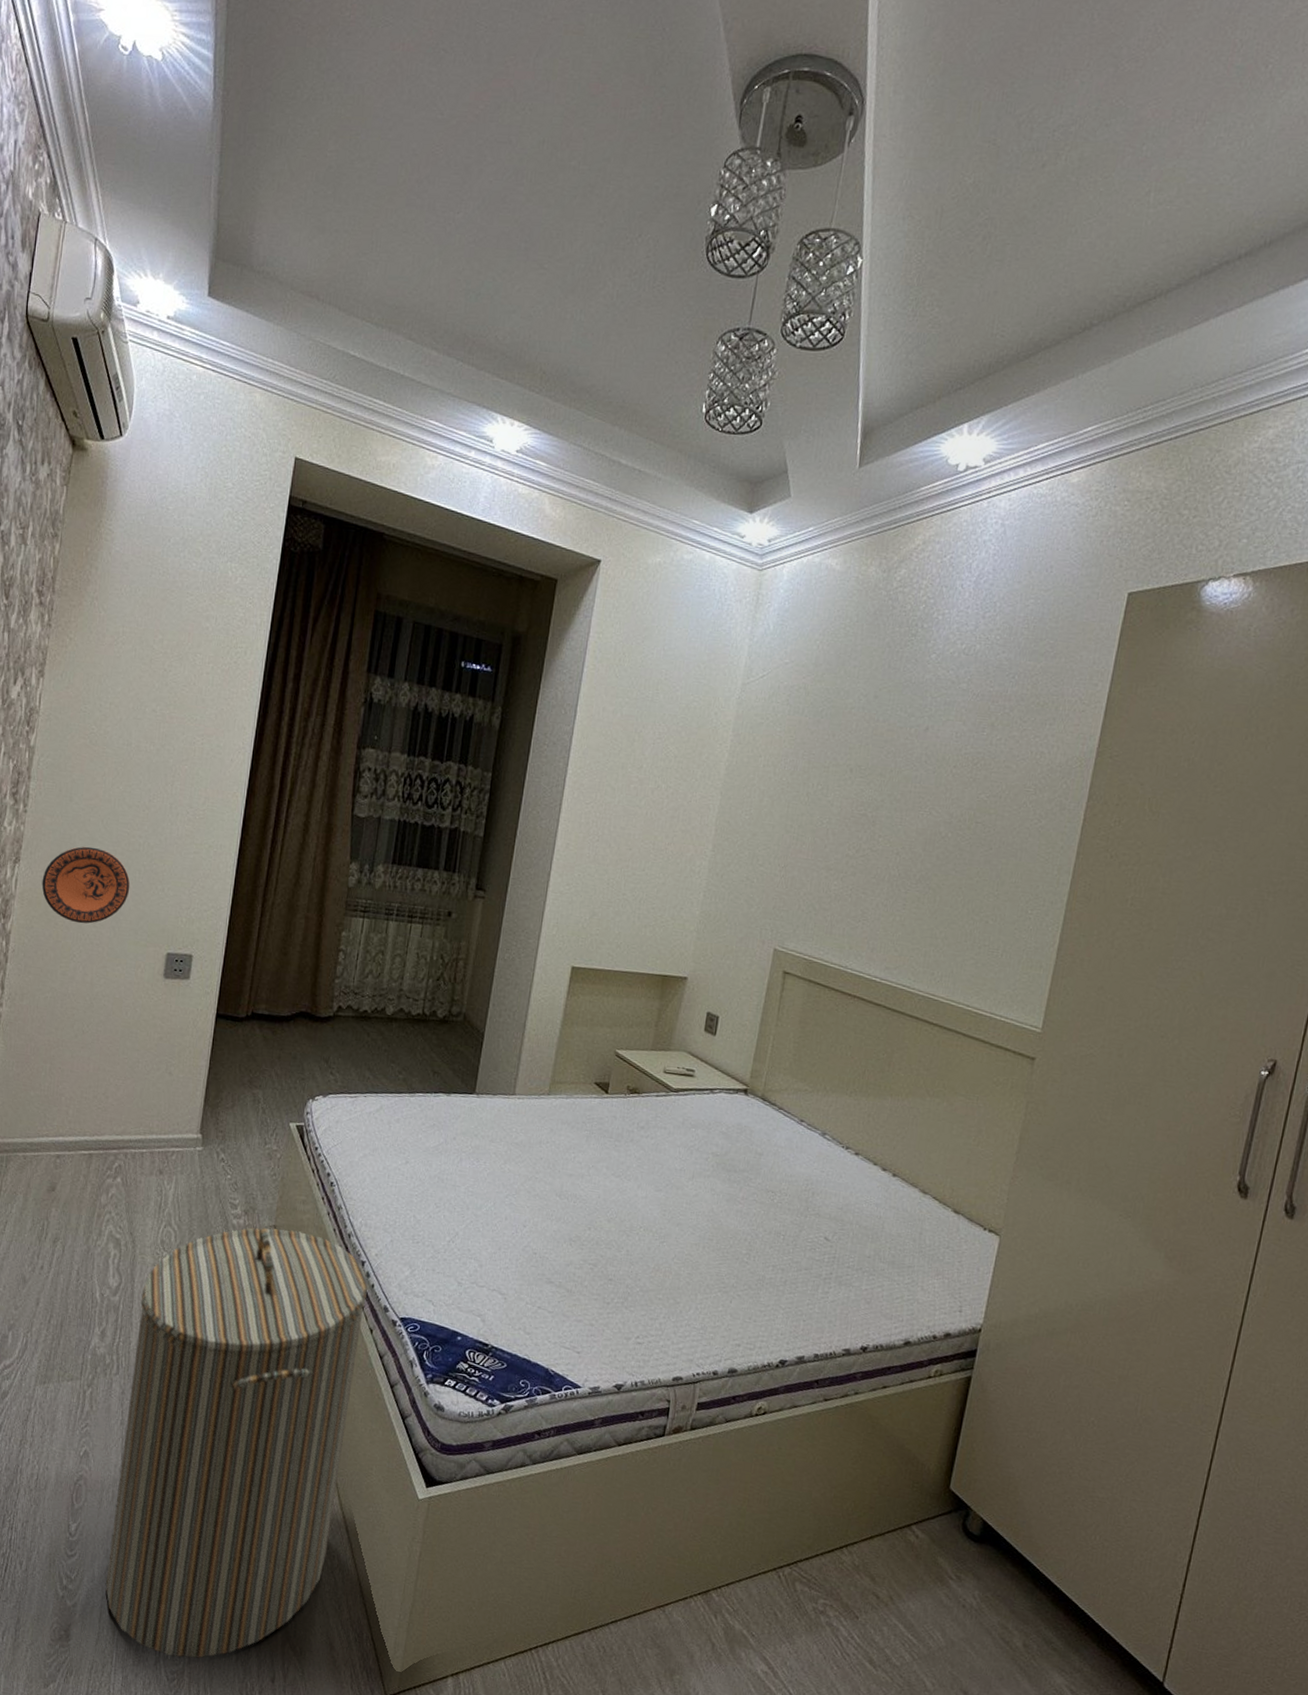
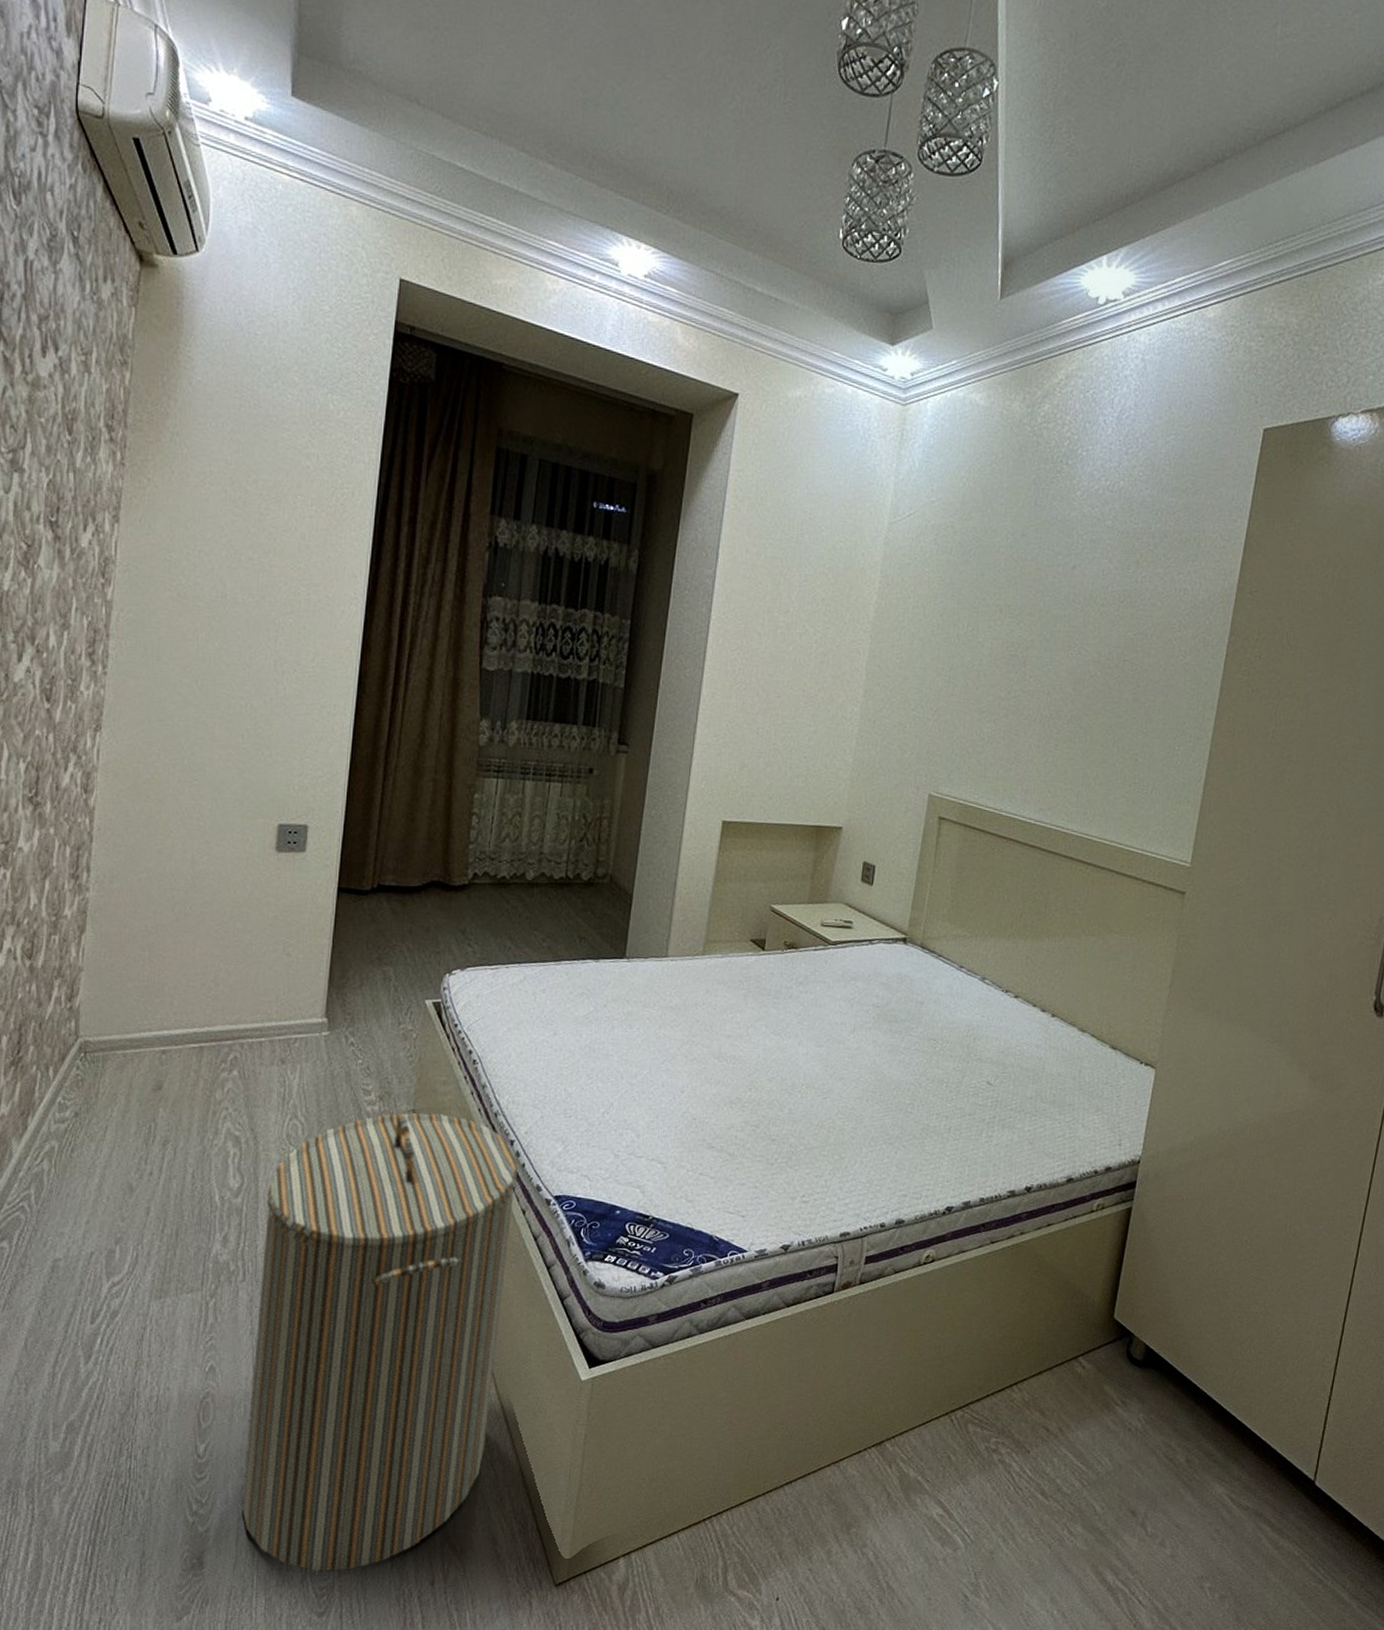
decorative plate: present [41,846,130,924] -> none [129,710,233,796]

